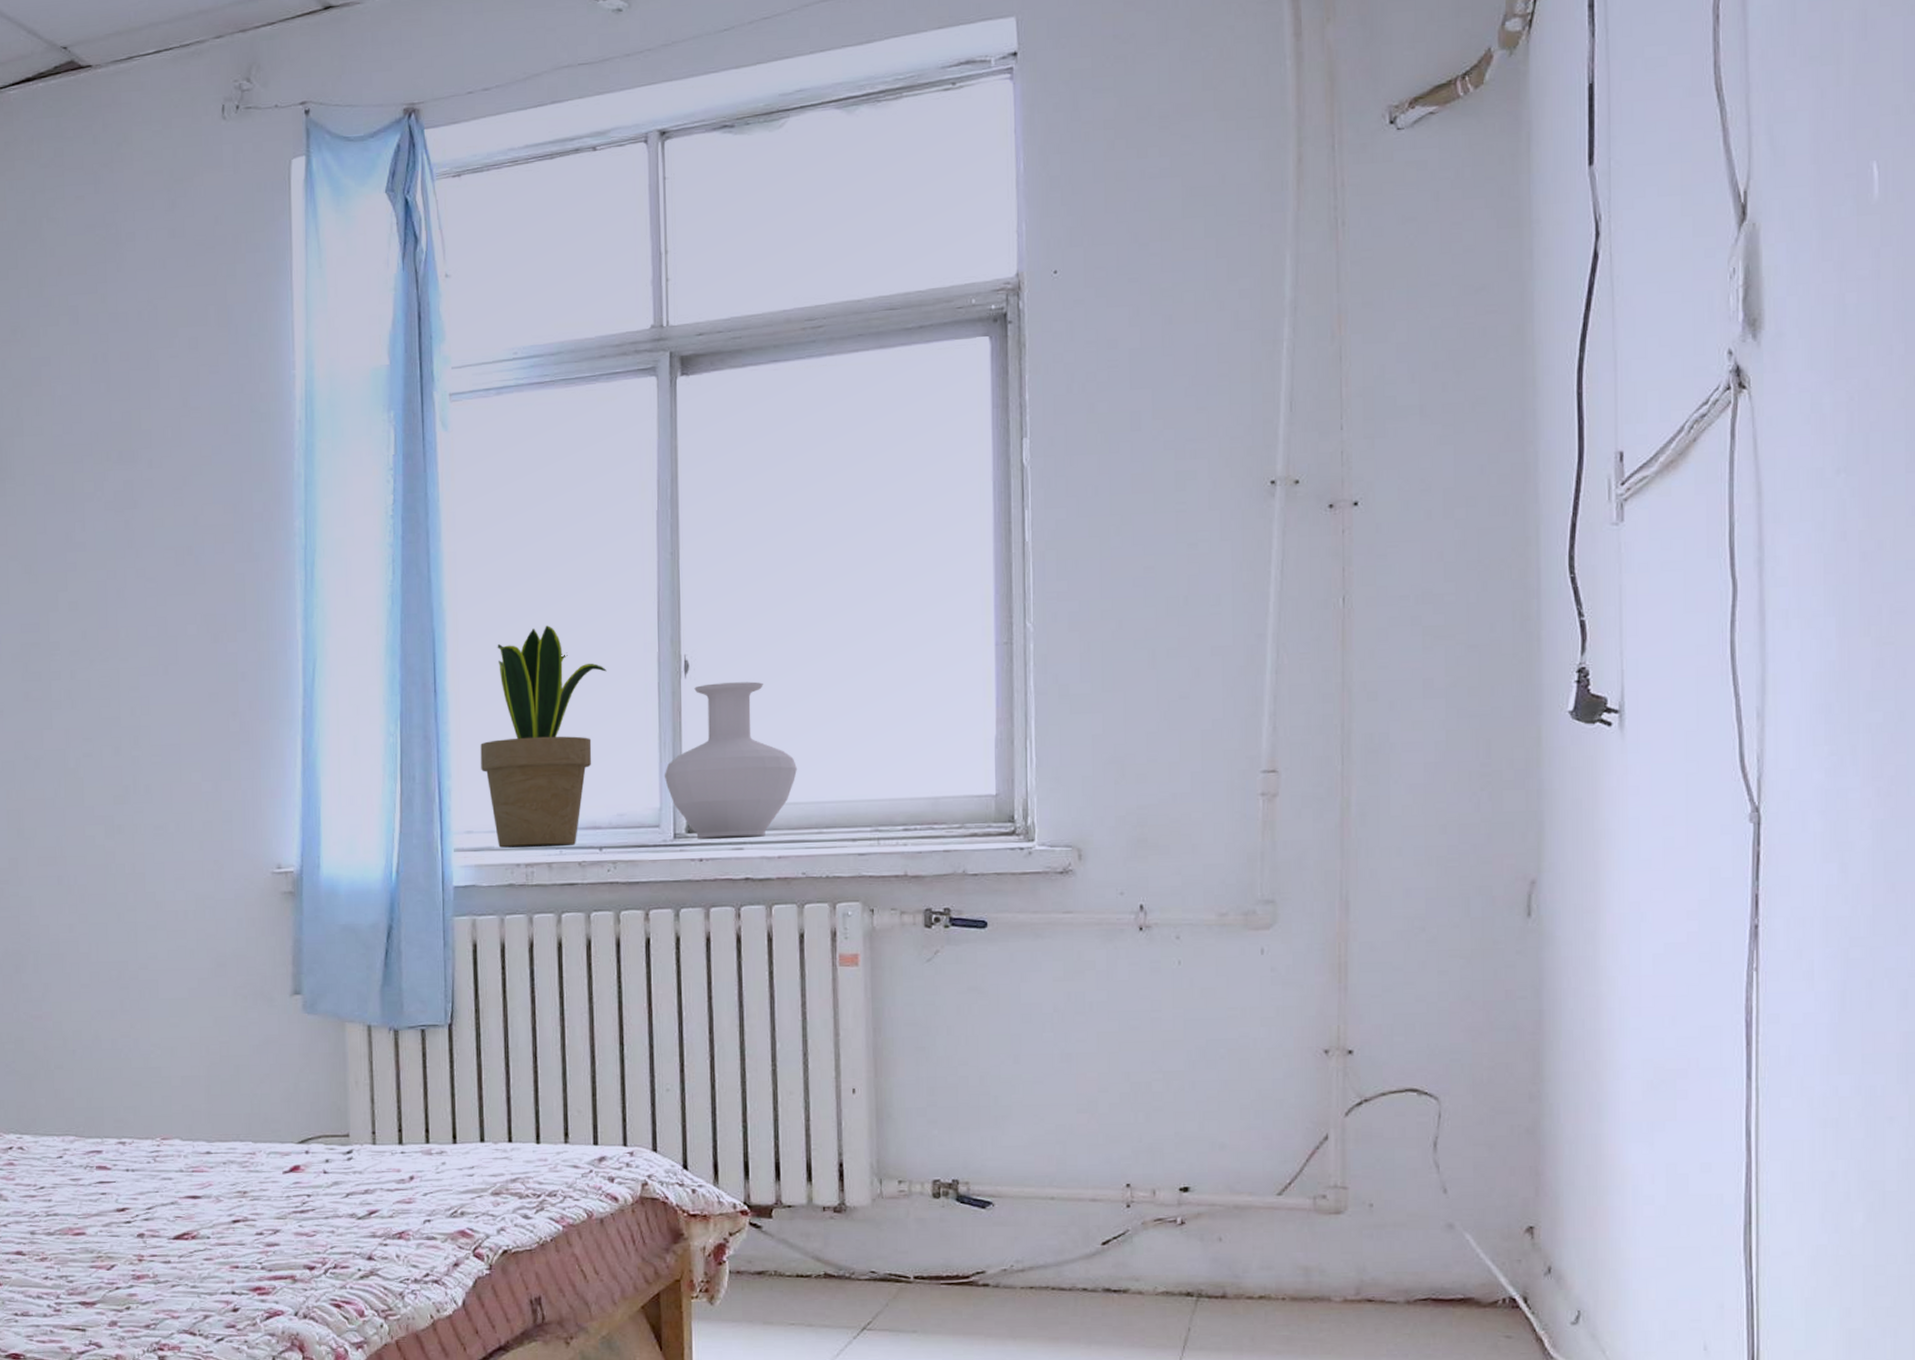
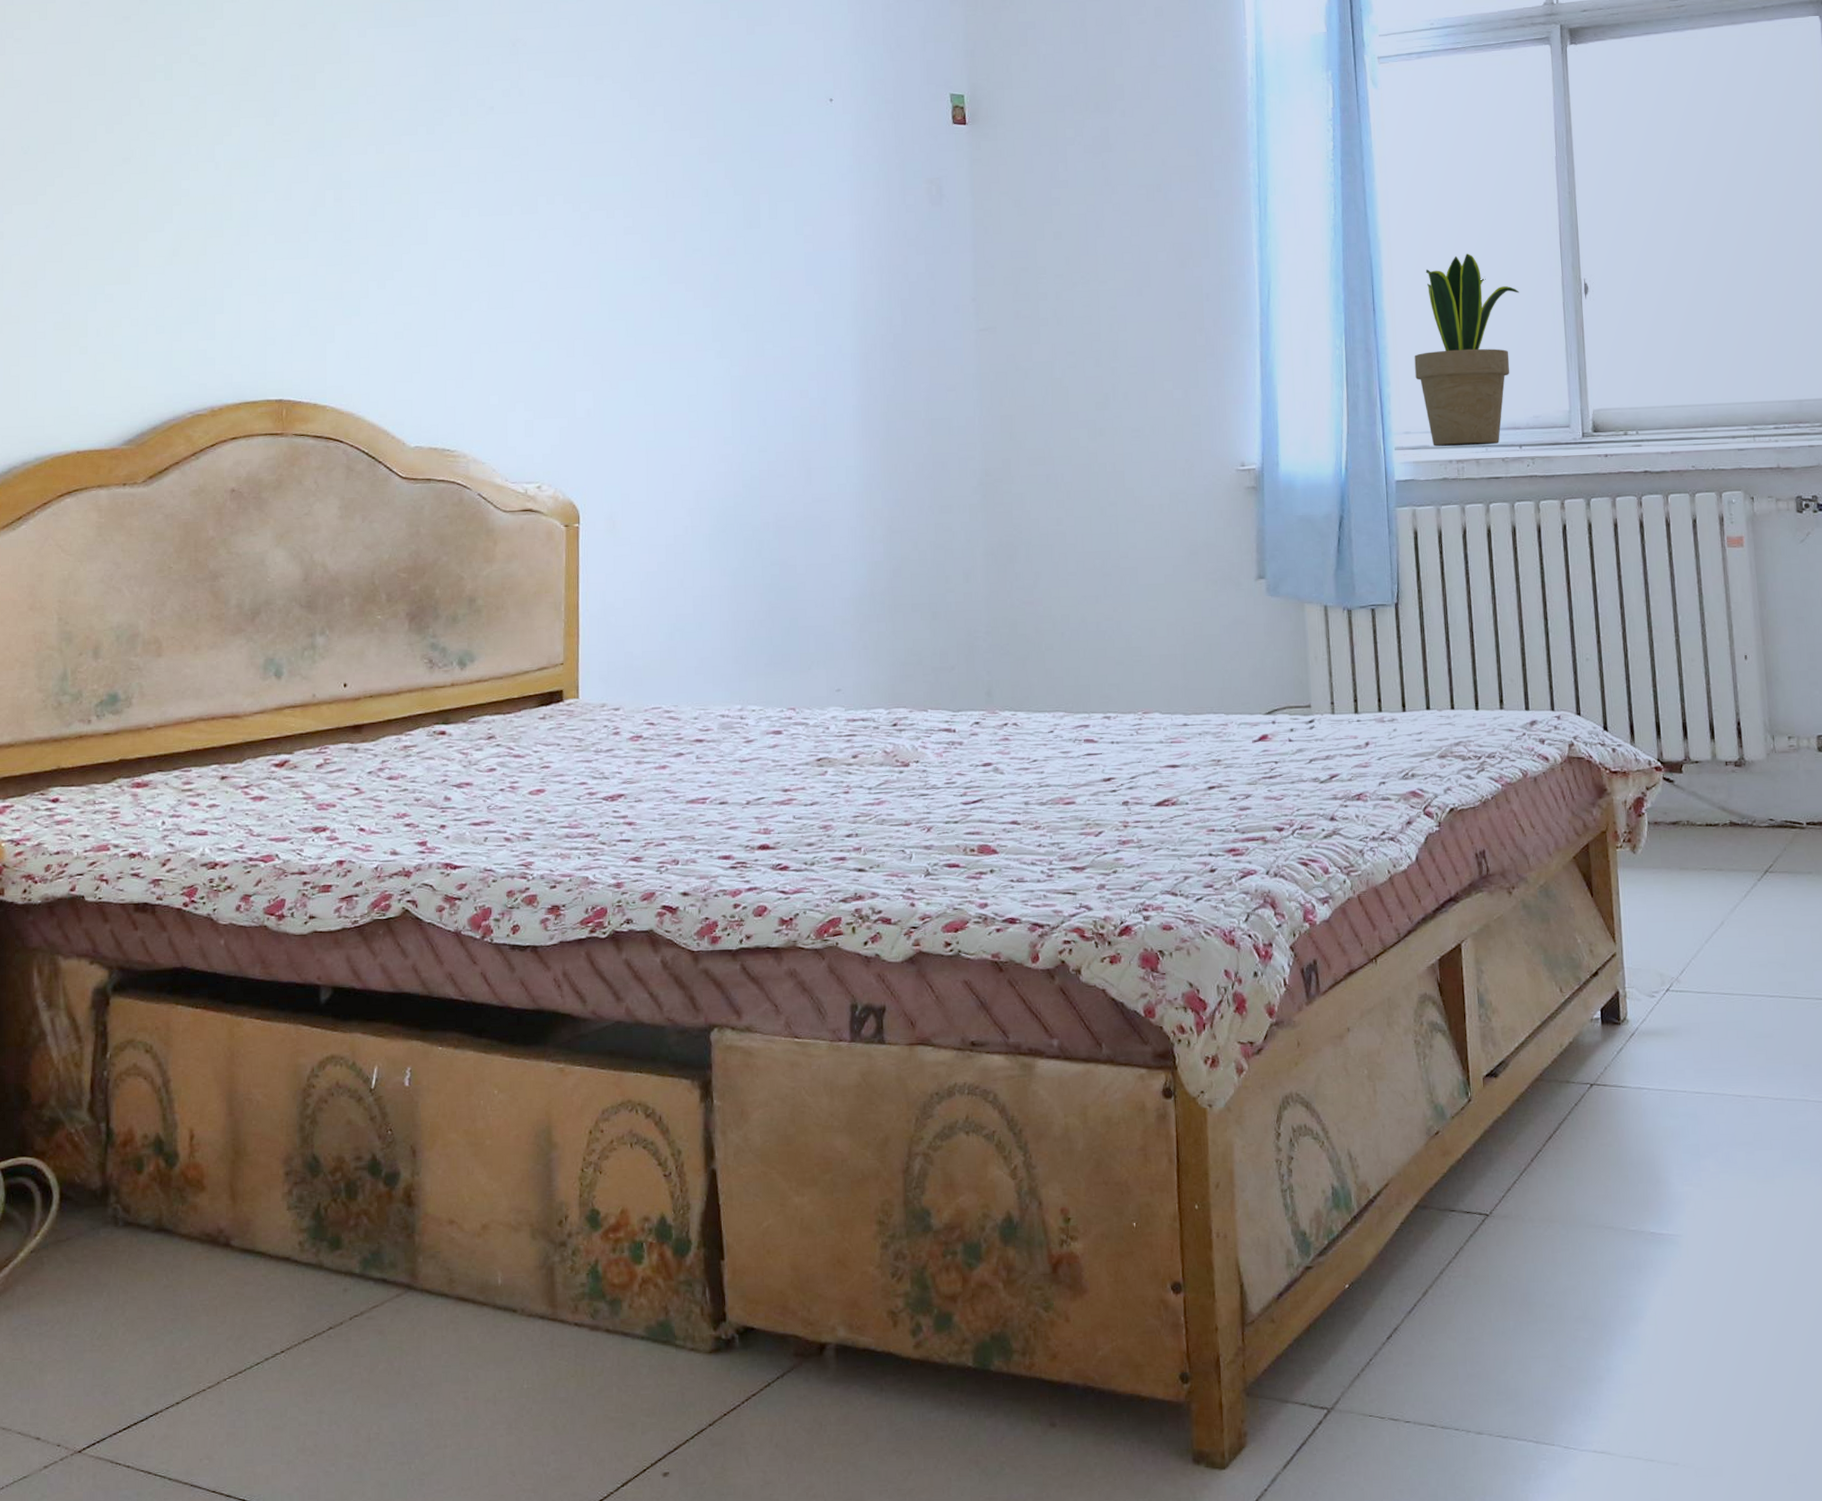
vase: present [664,681,797,840] -> none [1571,301,1683,438]

